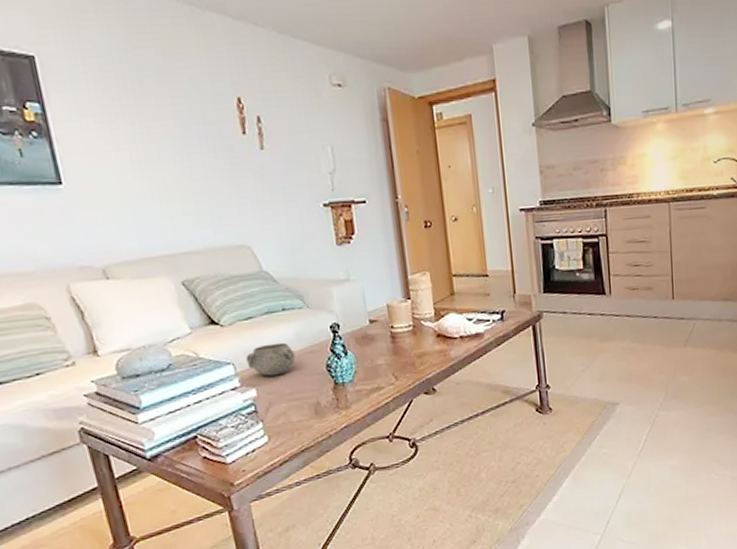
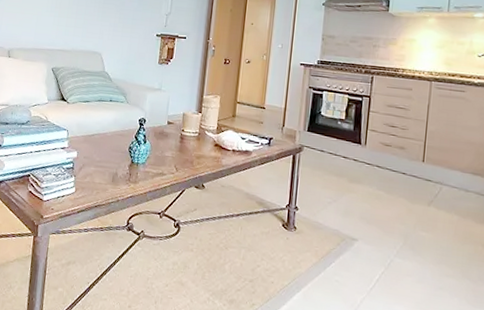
decorative bowl: present [246,342,296,377] -> none [76,122,110,146]

